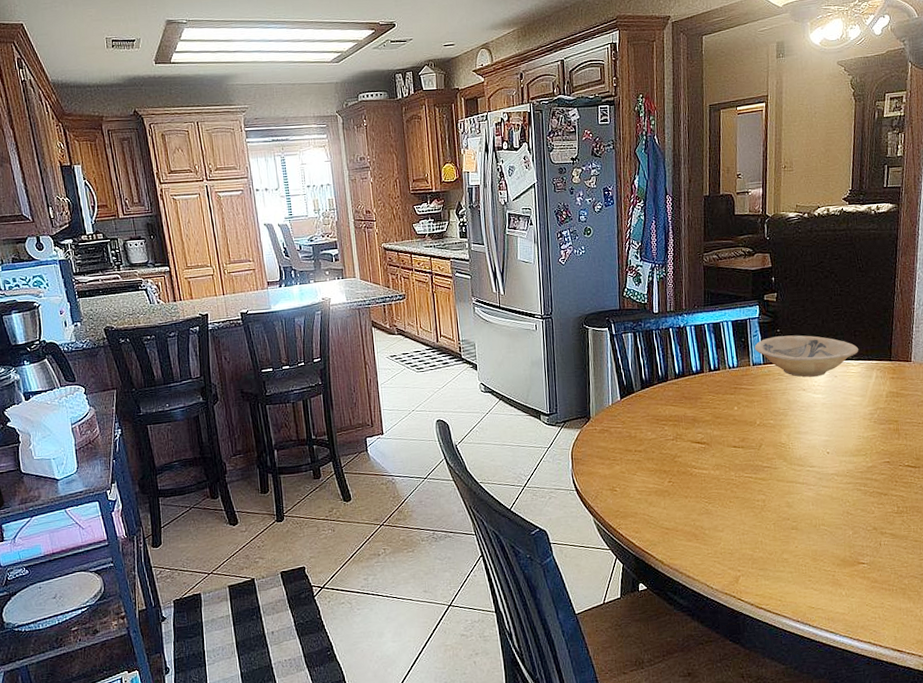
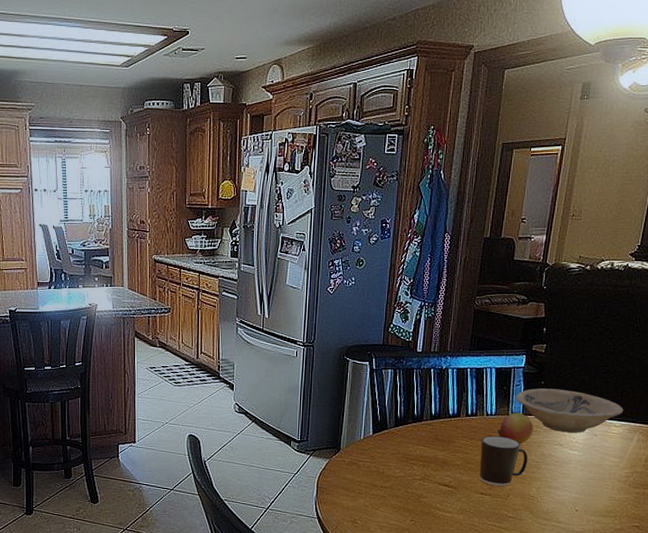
mug: none [727,387,775,438] -> present [479,436,528,486]
fruit: none [741,362,776,393] -> present [497,412,533,444]

